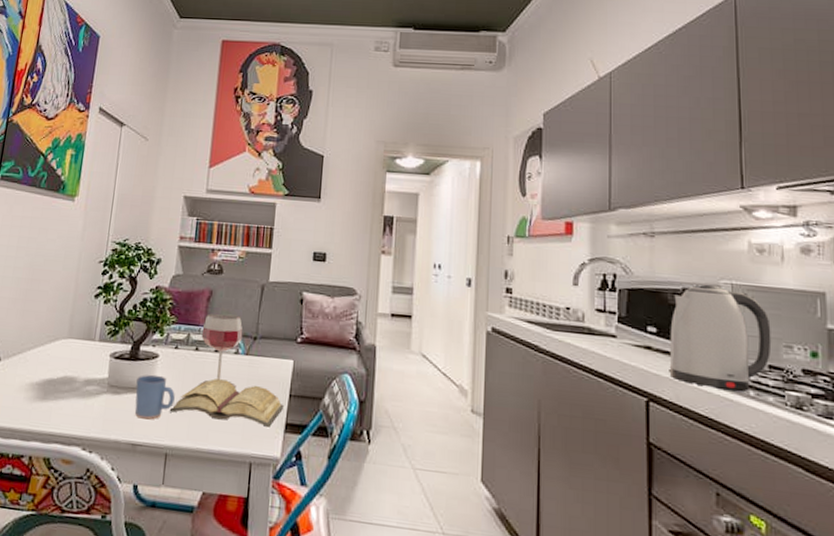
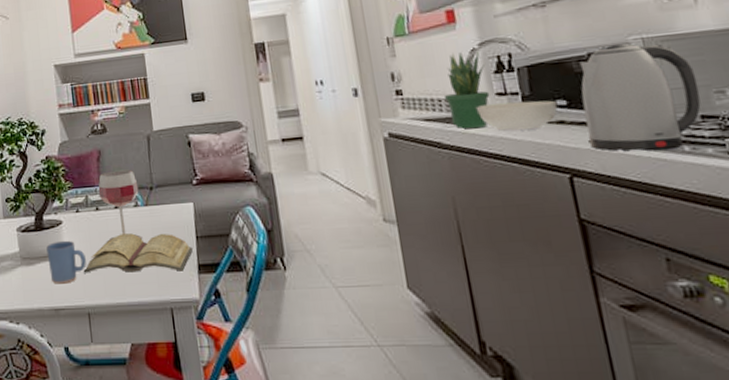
planter: none [549,263,590,340] -> present [444,52,490,130]
bowl: none [575,317,648,350] -> present [475,100,558,132]

